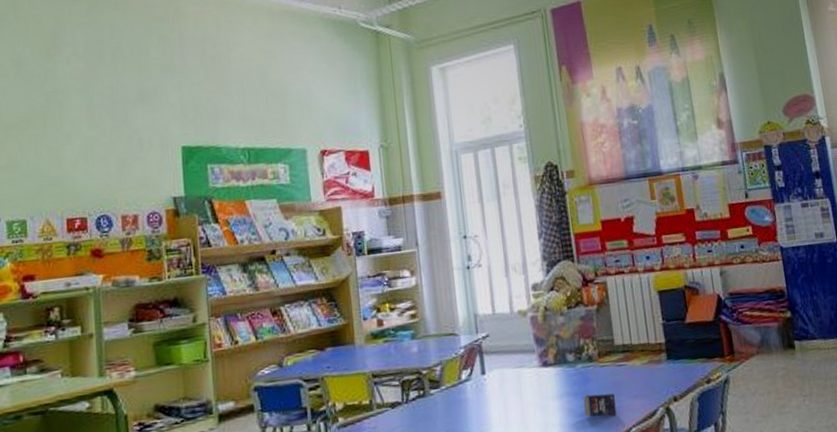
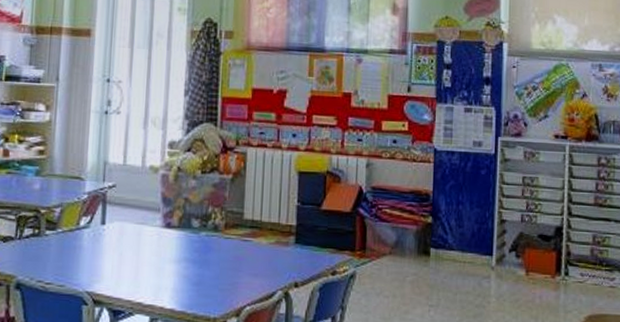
crayon box: present [583,393,617,418] -> none [200,264,234,290]

